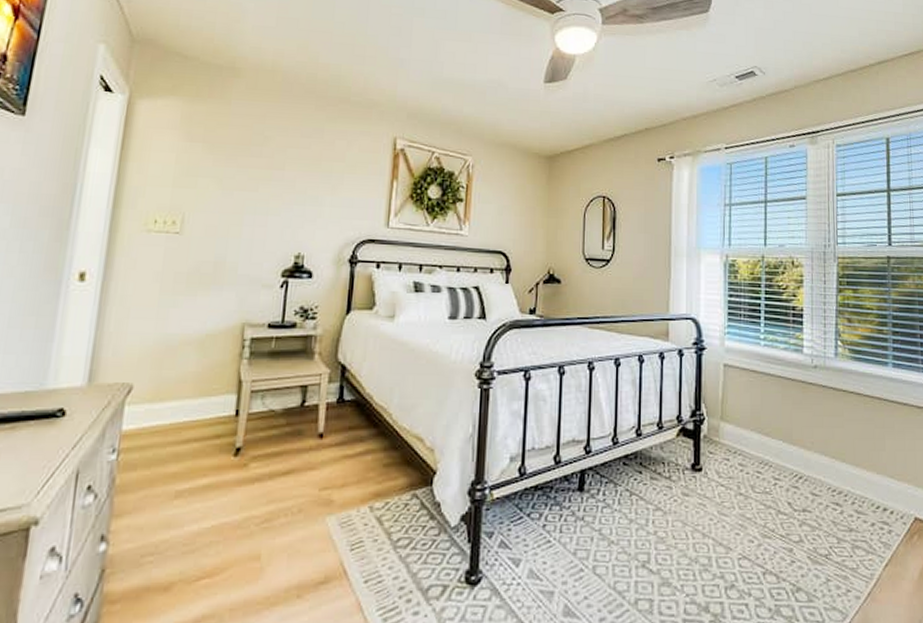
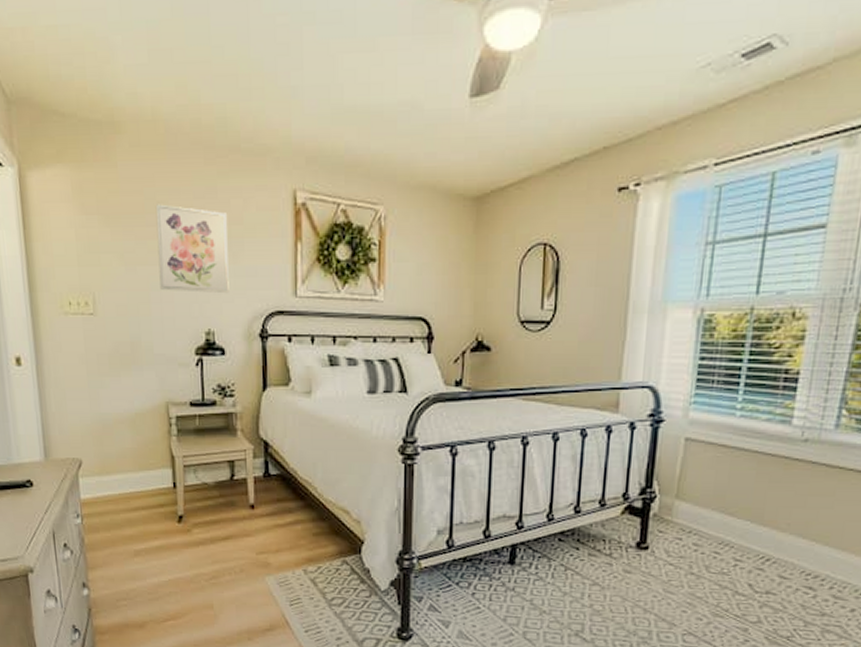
wall art: none [255,138,331,221] -> present [156,204,229,294]

